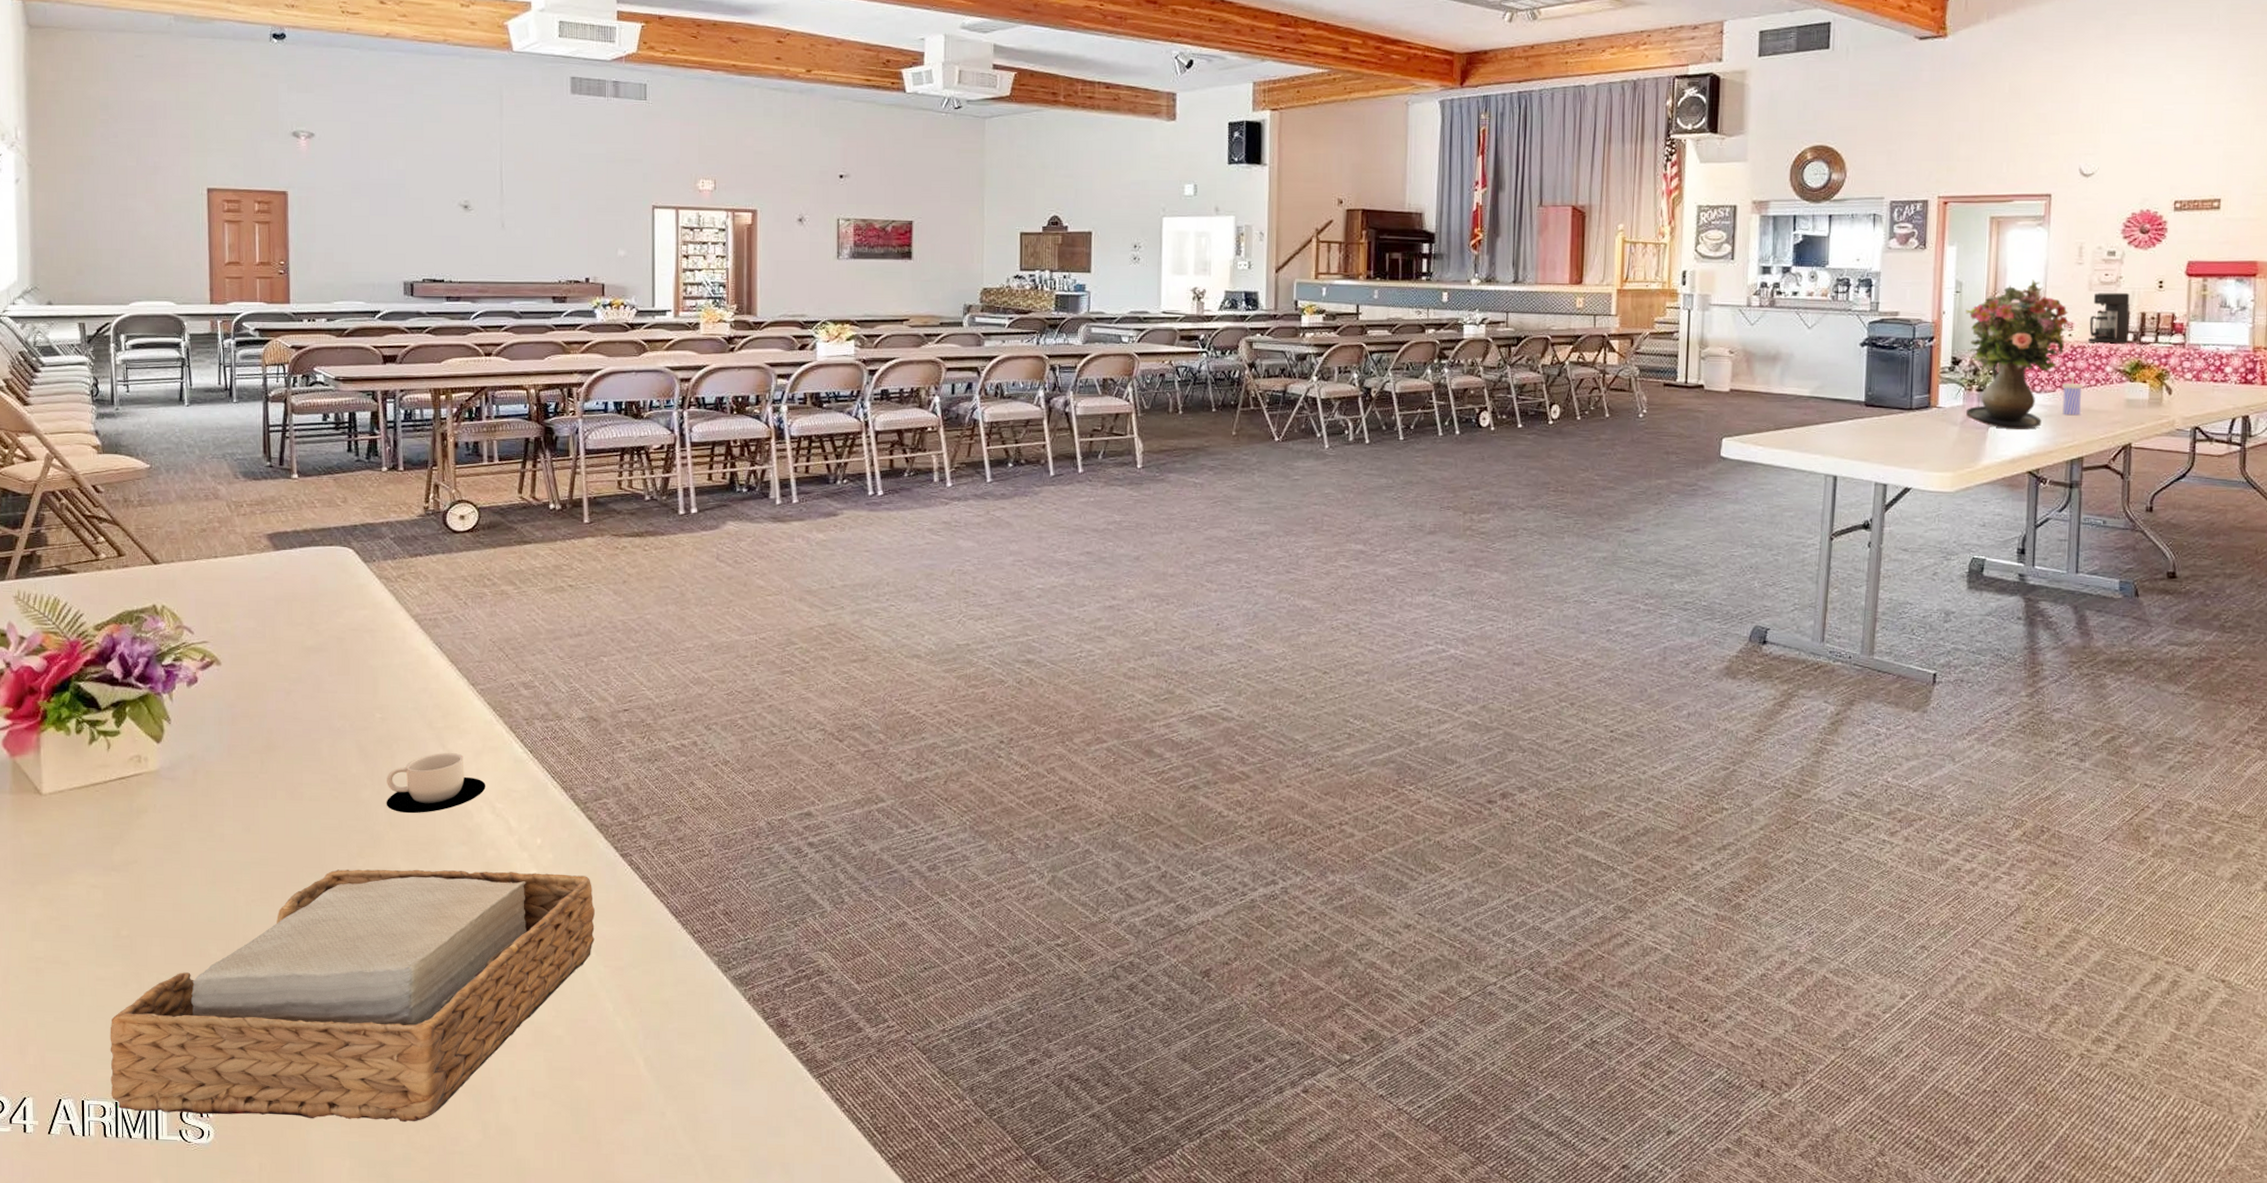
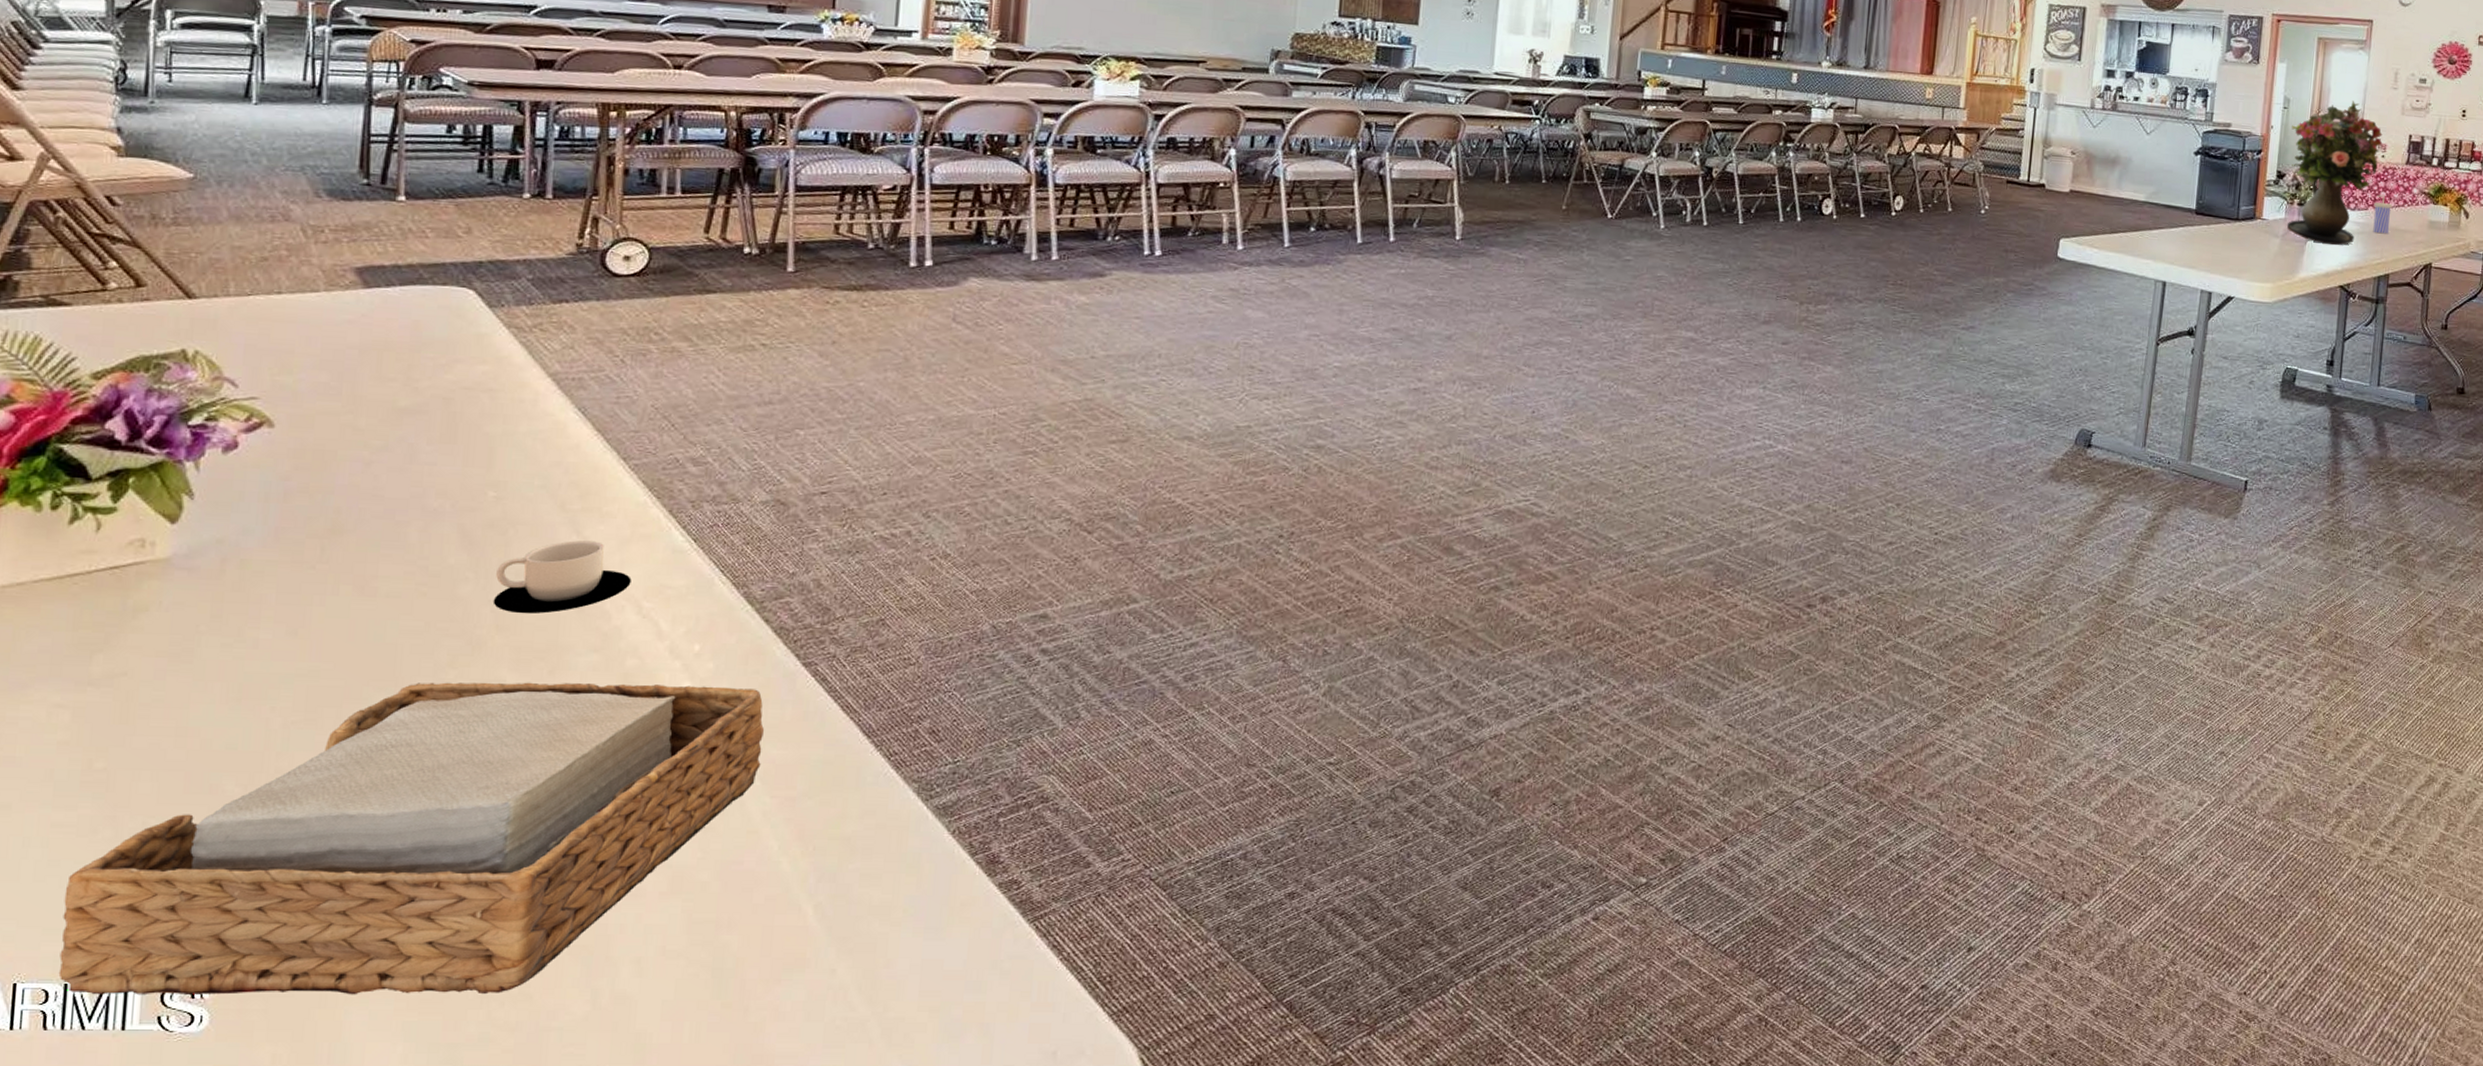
coffee maker: present [2087,293,2130,344] -> none [2398,117,2437,168]

